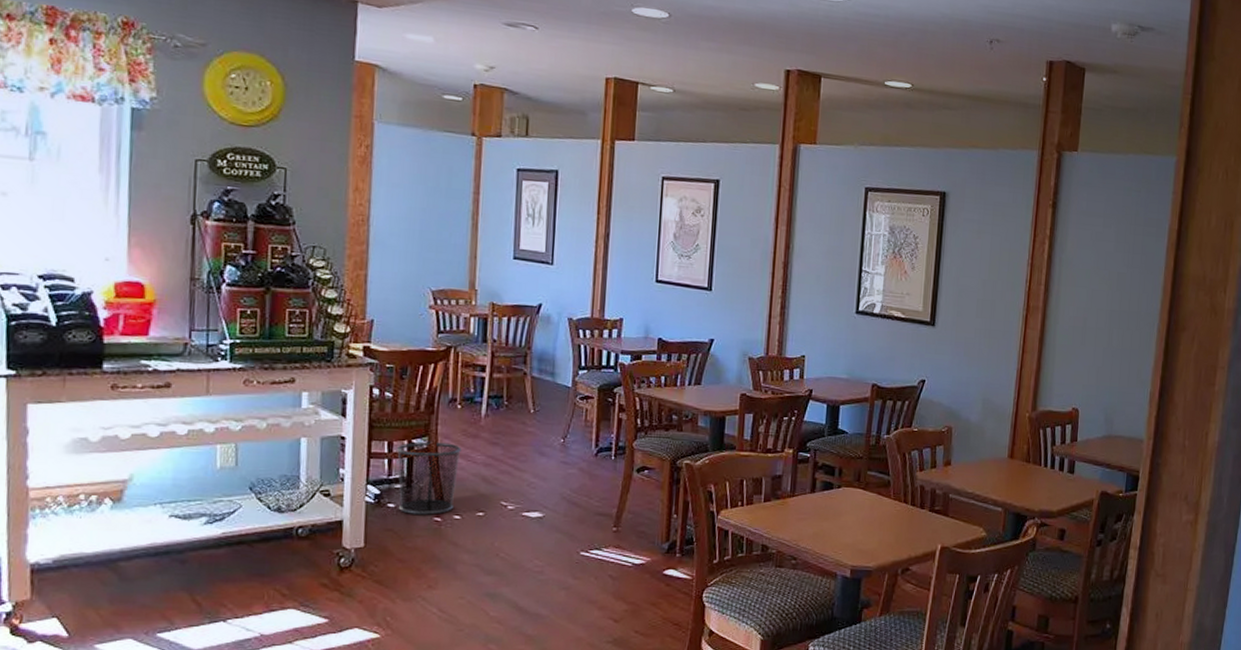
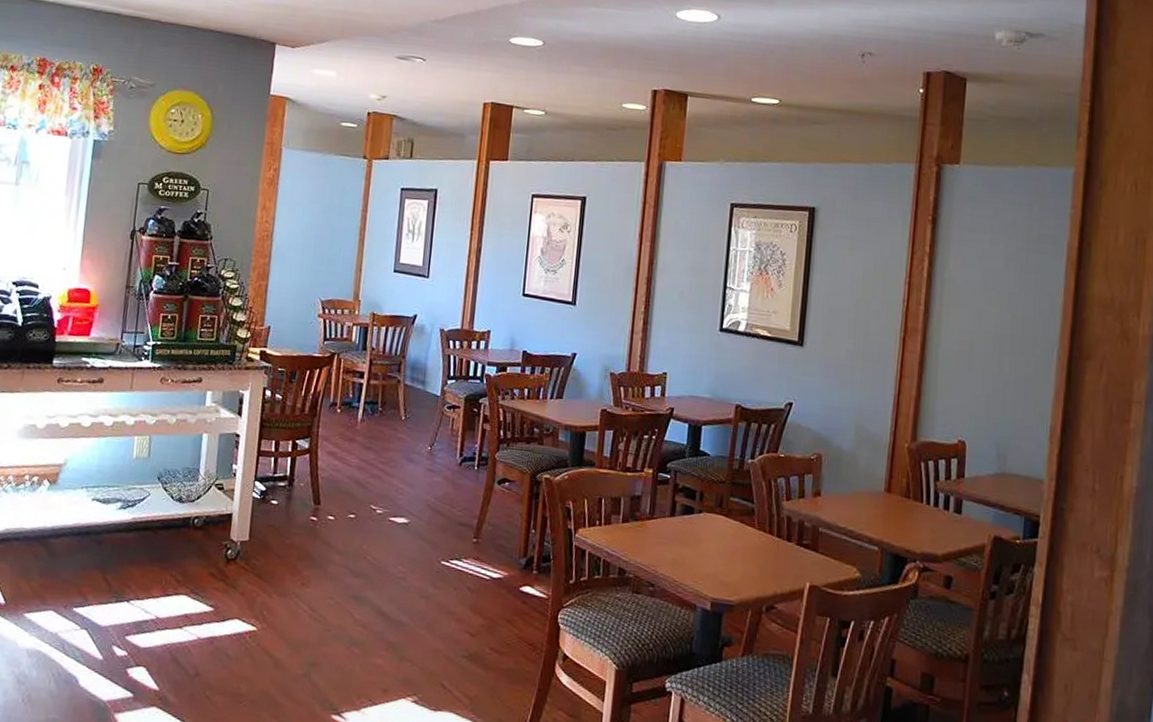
waste bin: present [396,441,462,515] -> none [280,442,339,514]

